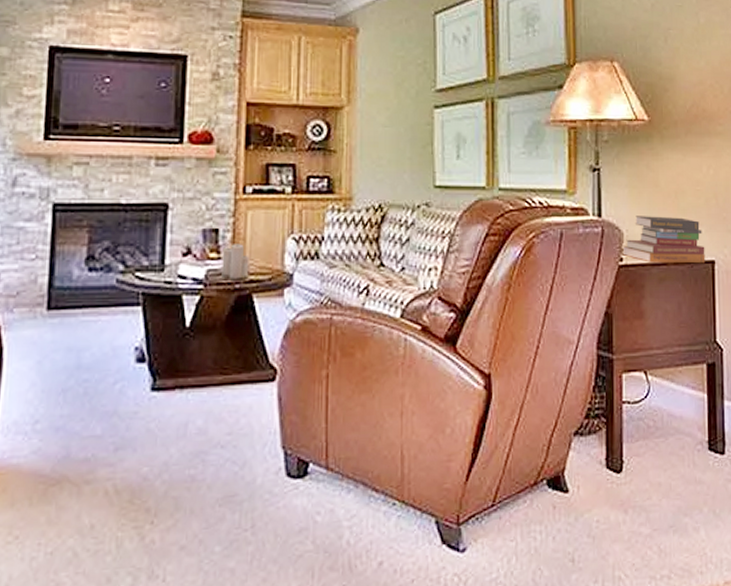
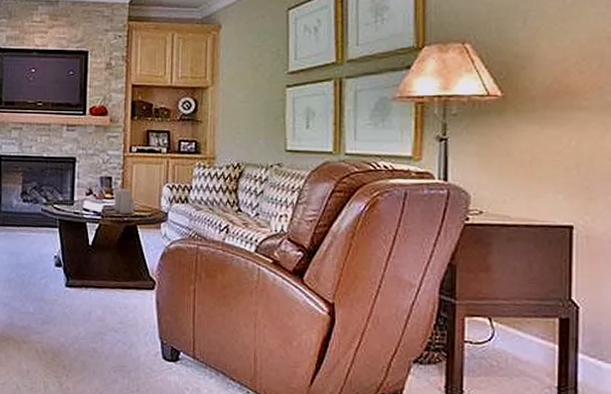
books: present [622,216,705,264] -> none [469,181,562,228]

